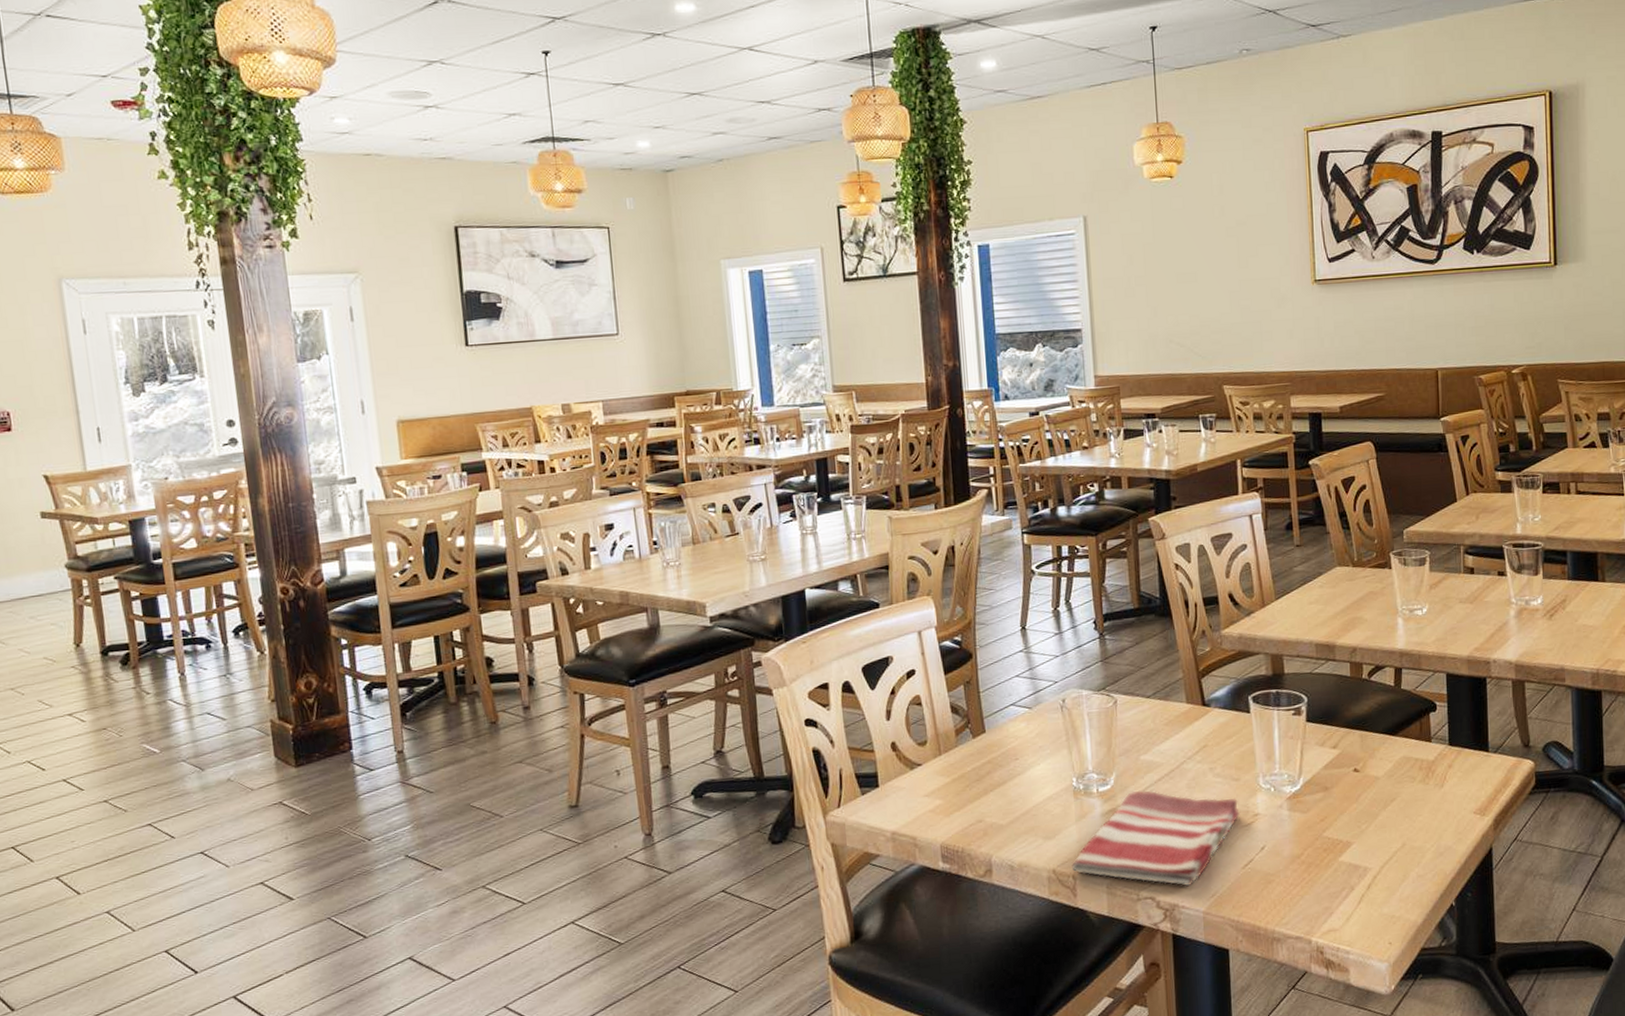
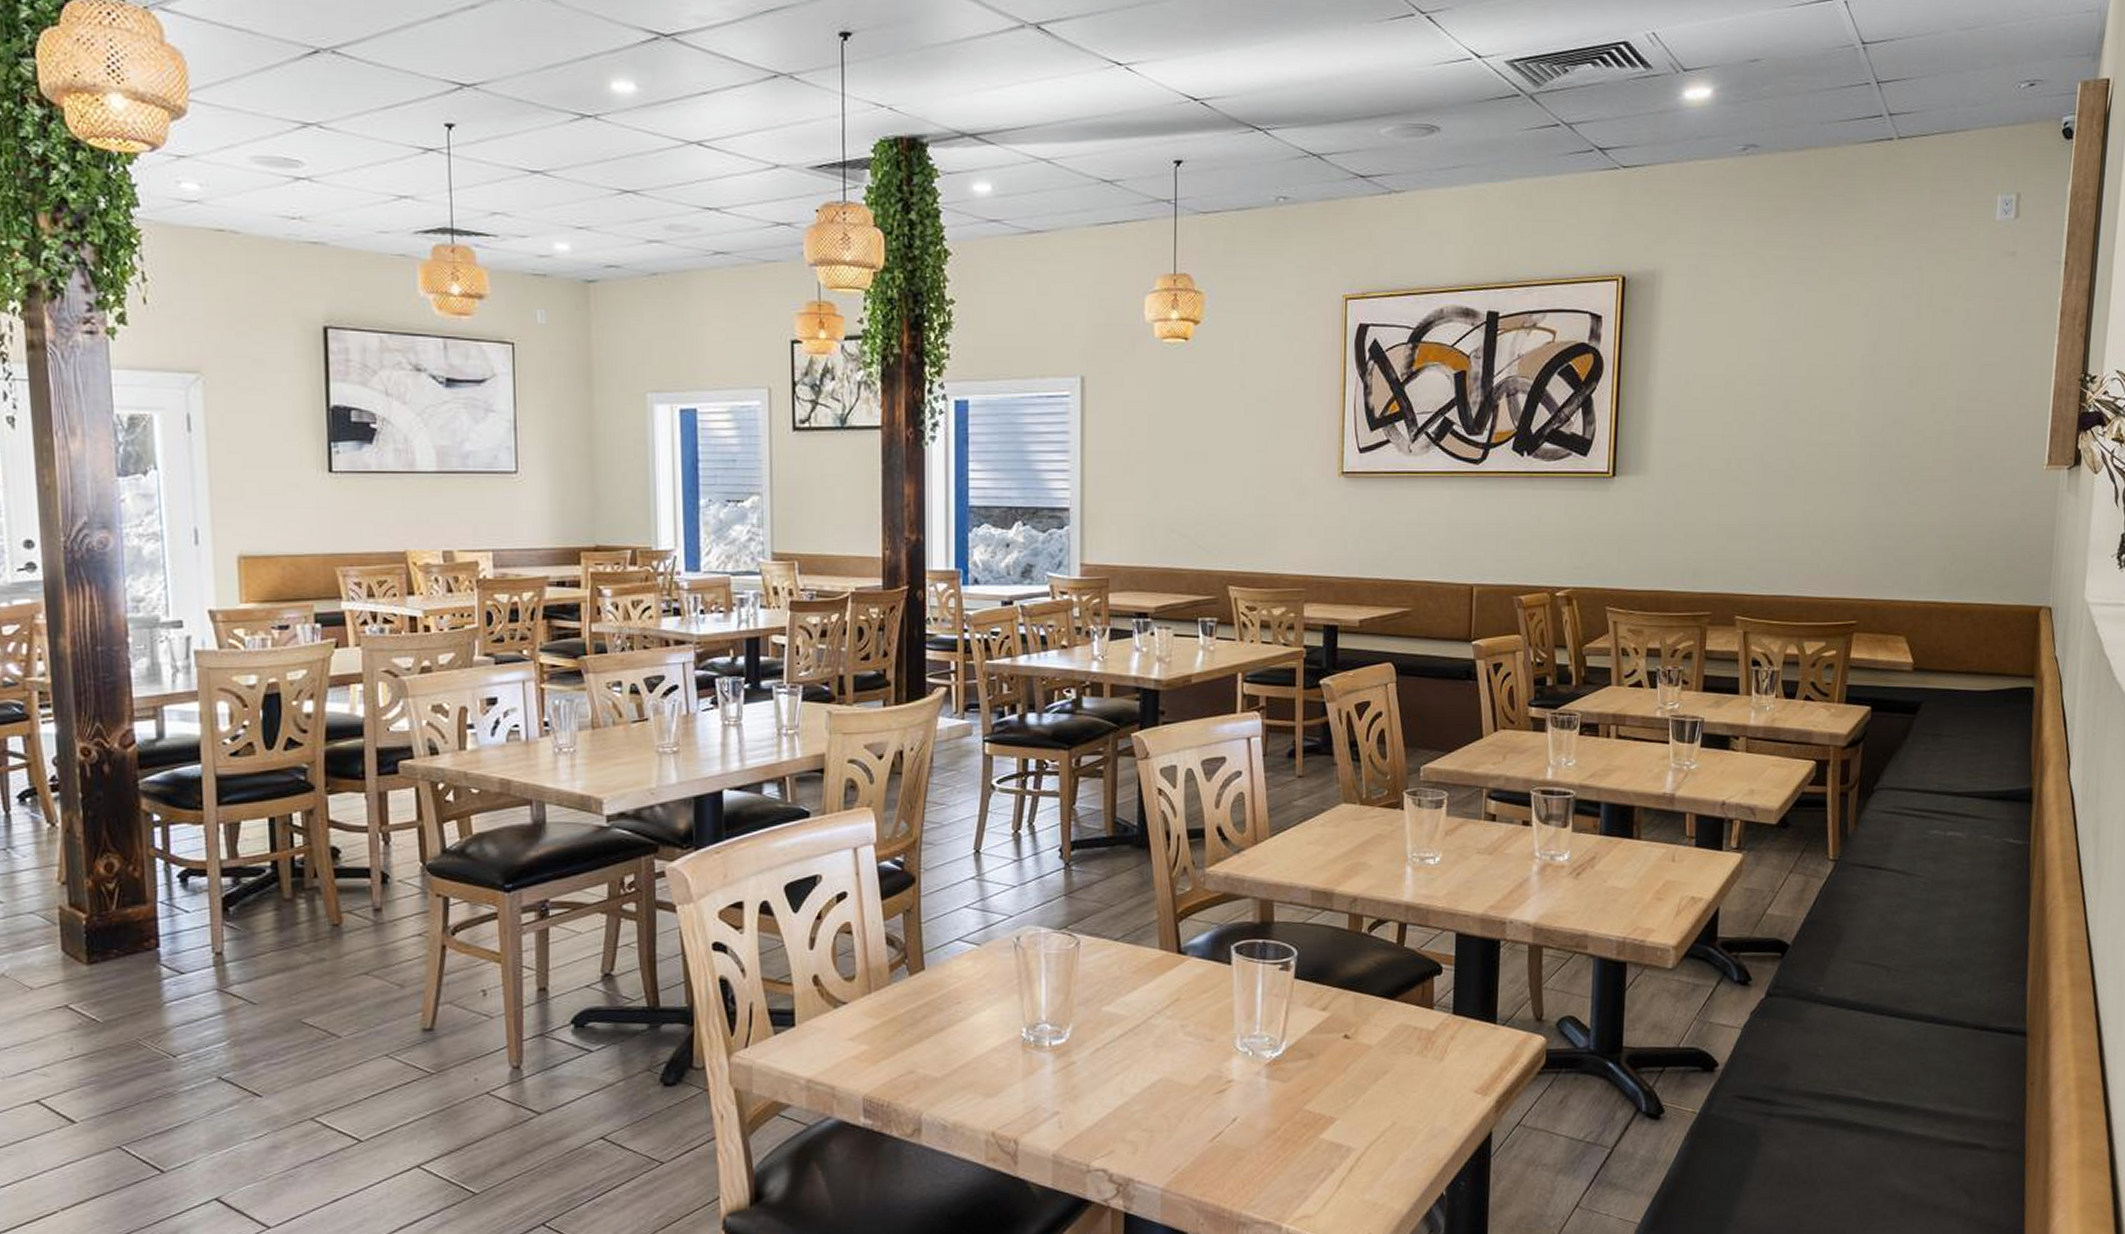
dish towel: present [1070,790,1240,887] -> none [1013,1046,1211,1160]

